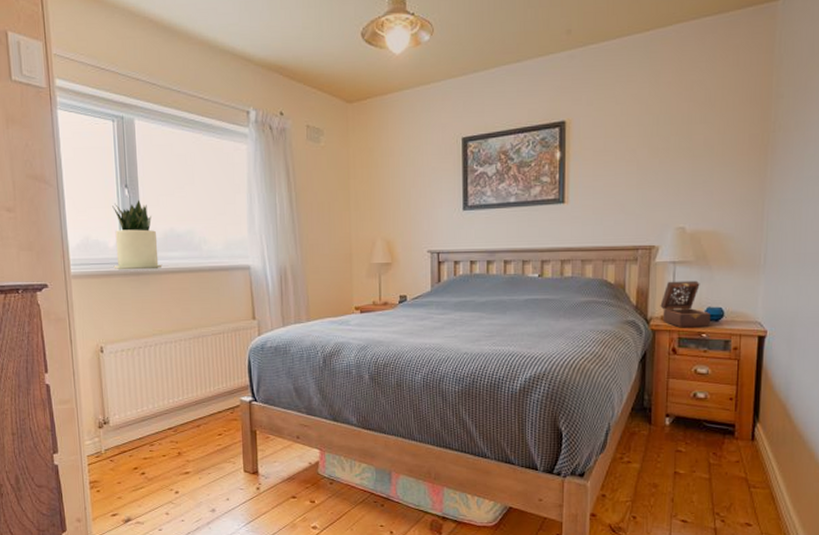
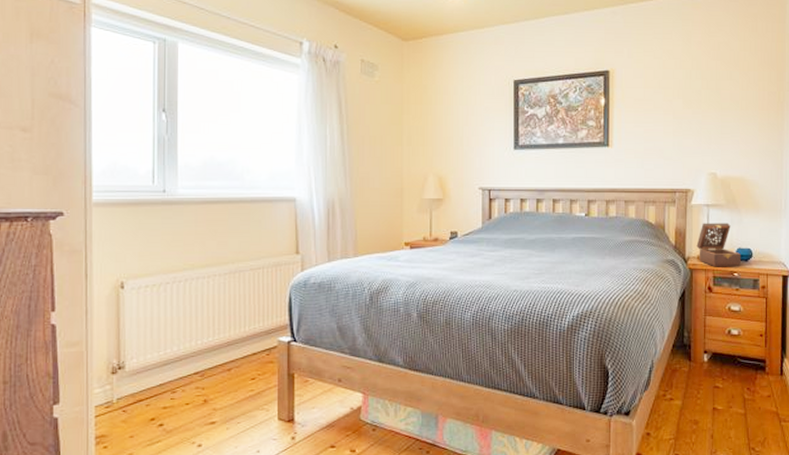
planter: present [112,200,163,270] -> none [143,125,199,199]

